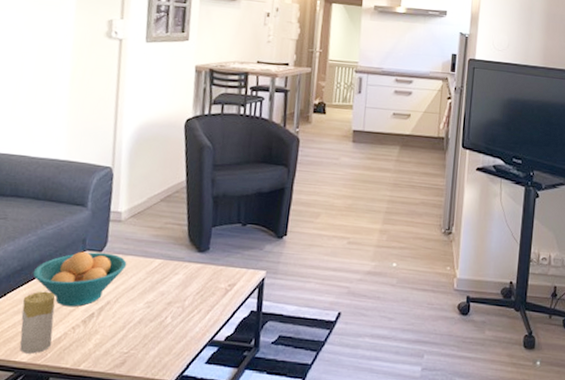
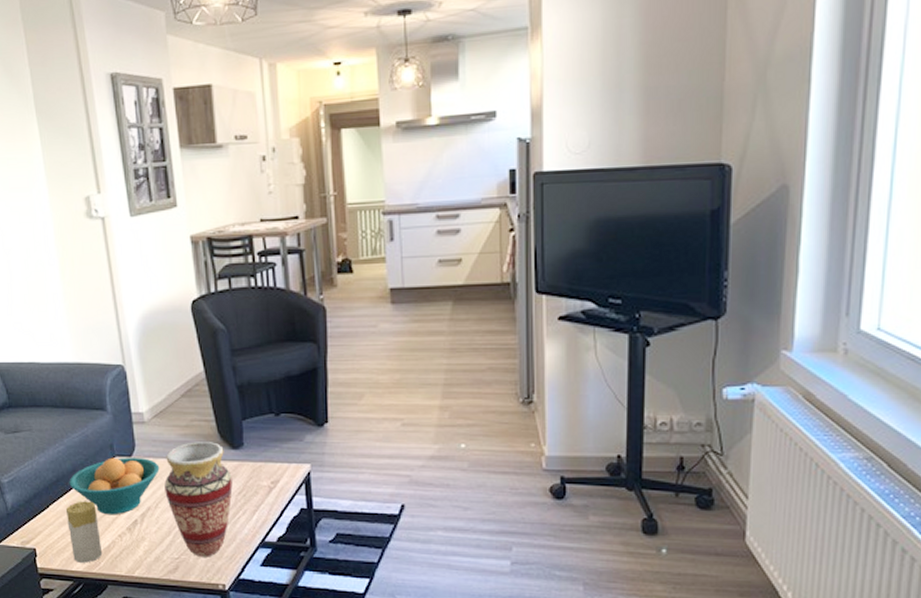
vase: none [127,243,194,353] -> present [164,442,233,557]

